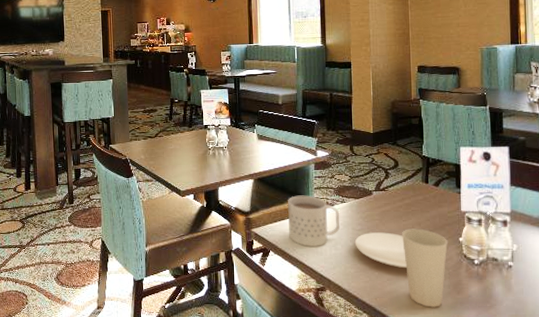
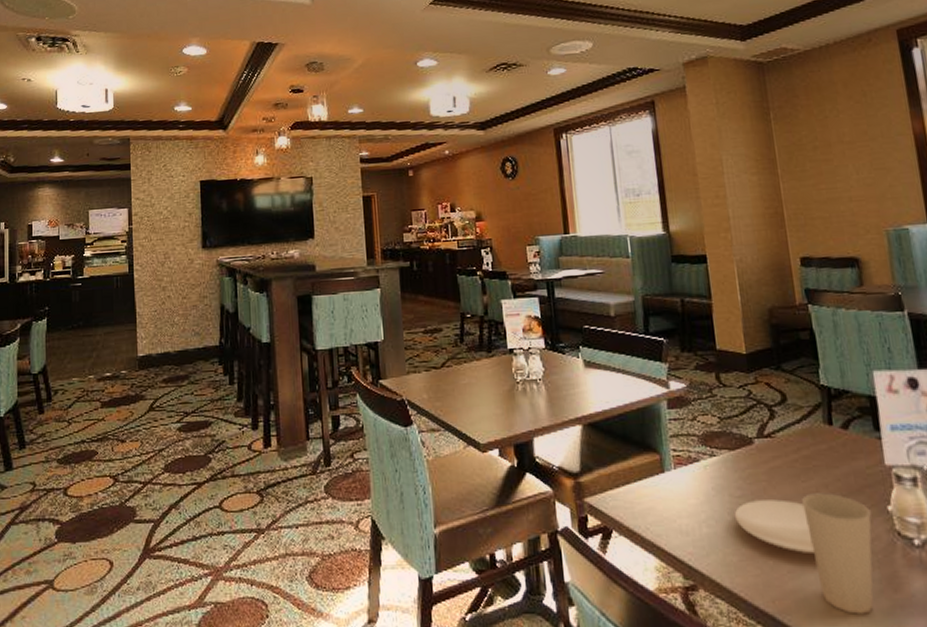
mug: present [288,195,340,247] -> none [633,446,712,523]

